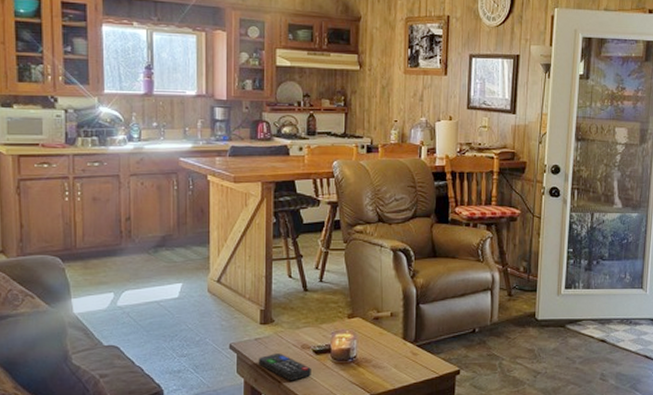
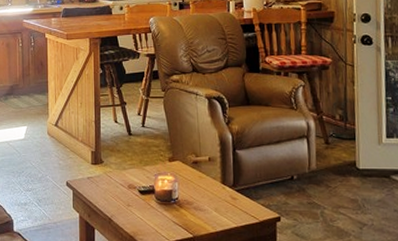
remote control: present [259,353,311,381] -> none [91,192,138,219]

